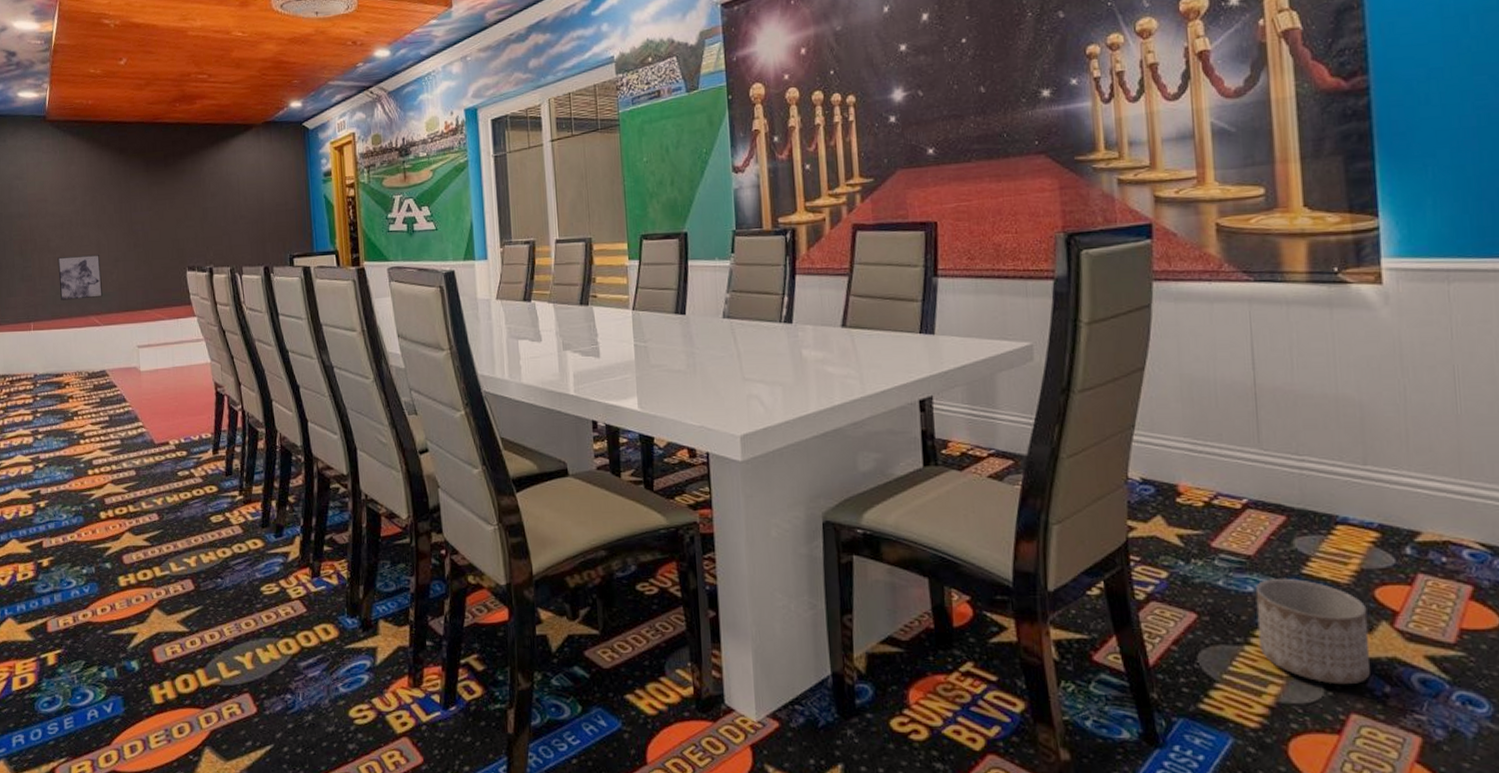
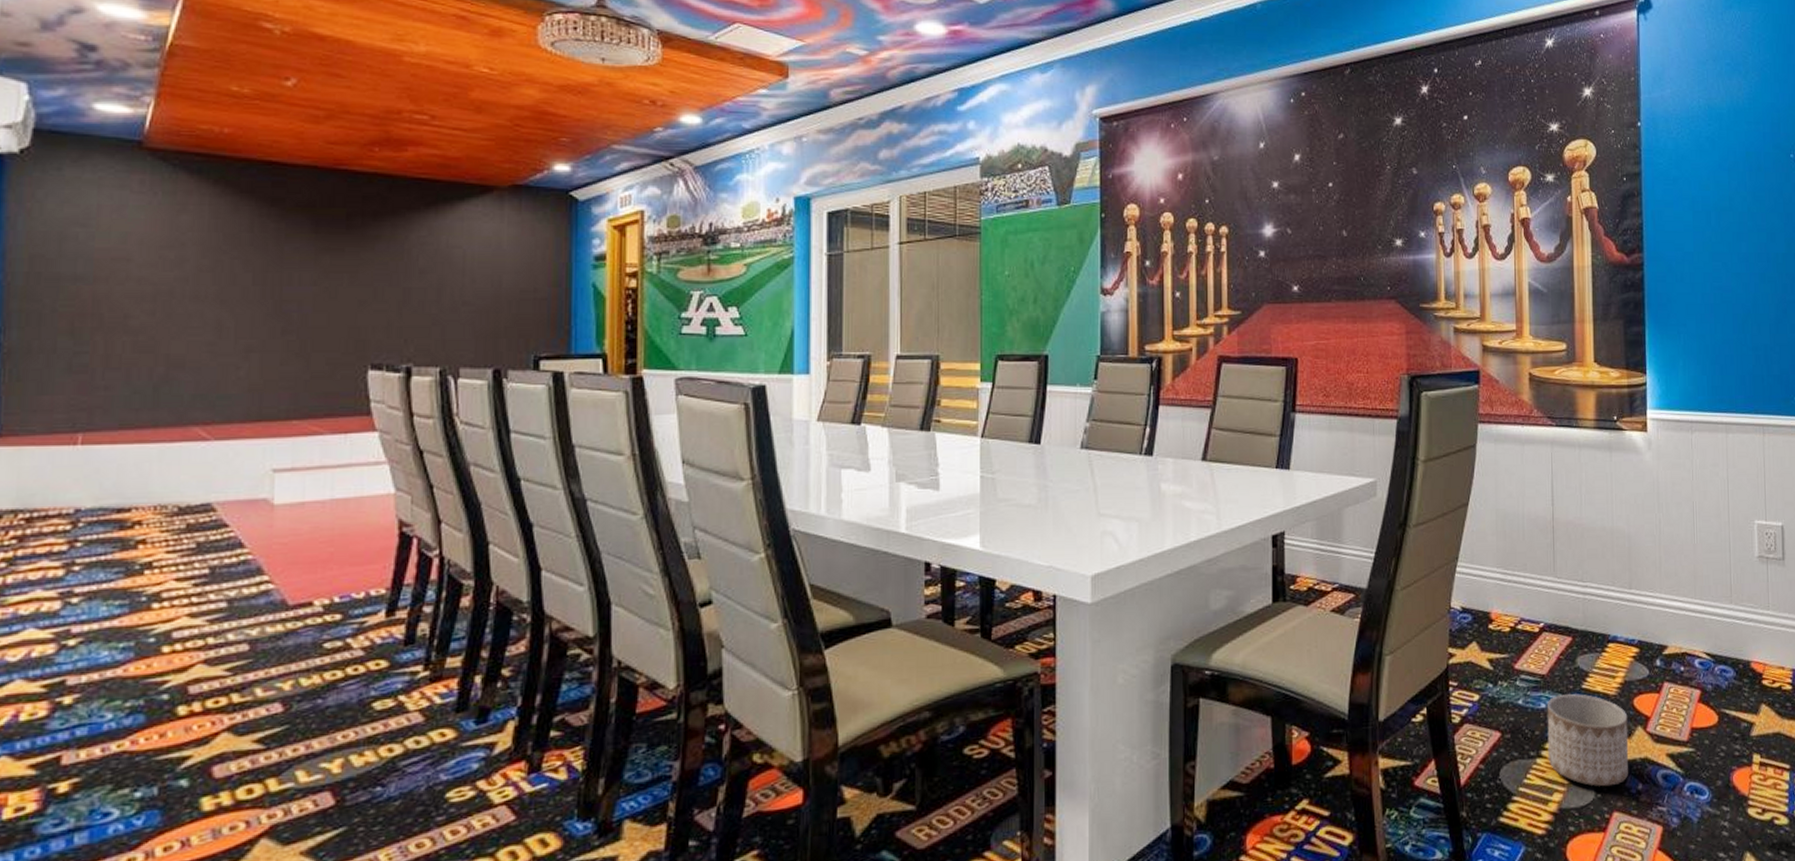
wall art: present [57,254,103,301] -> none [139,340,220,403]

